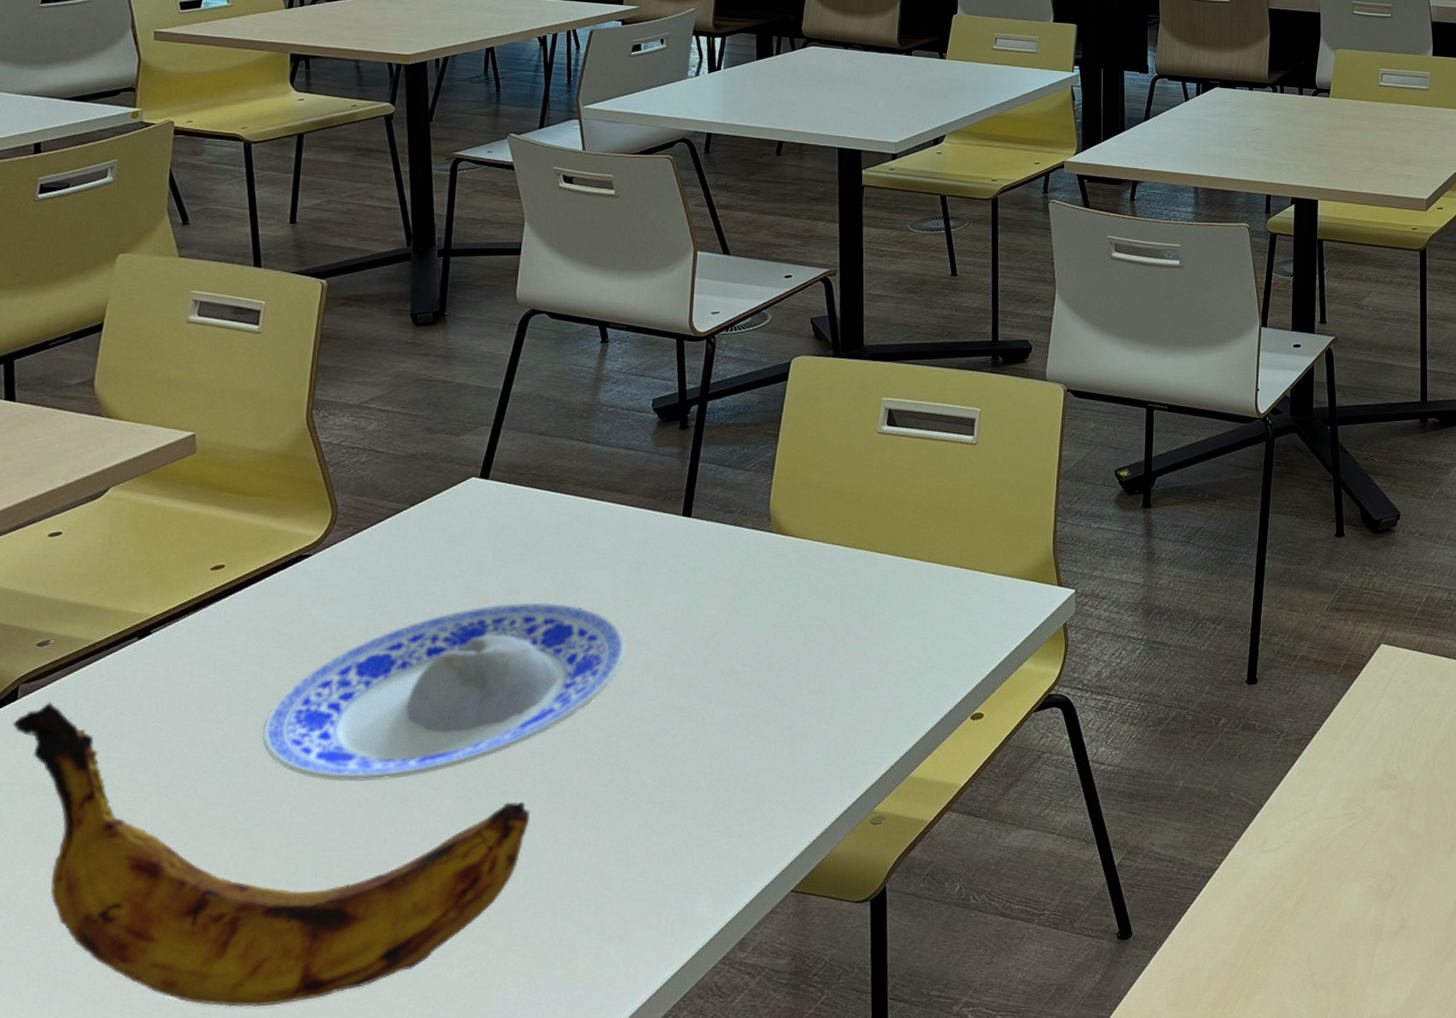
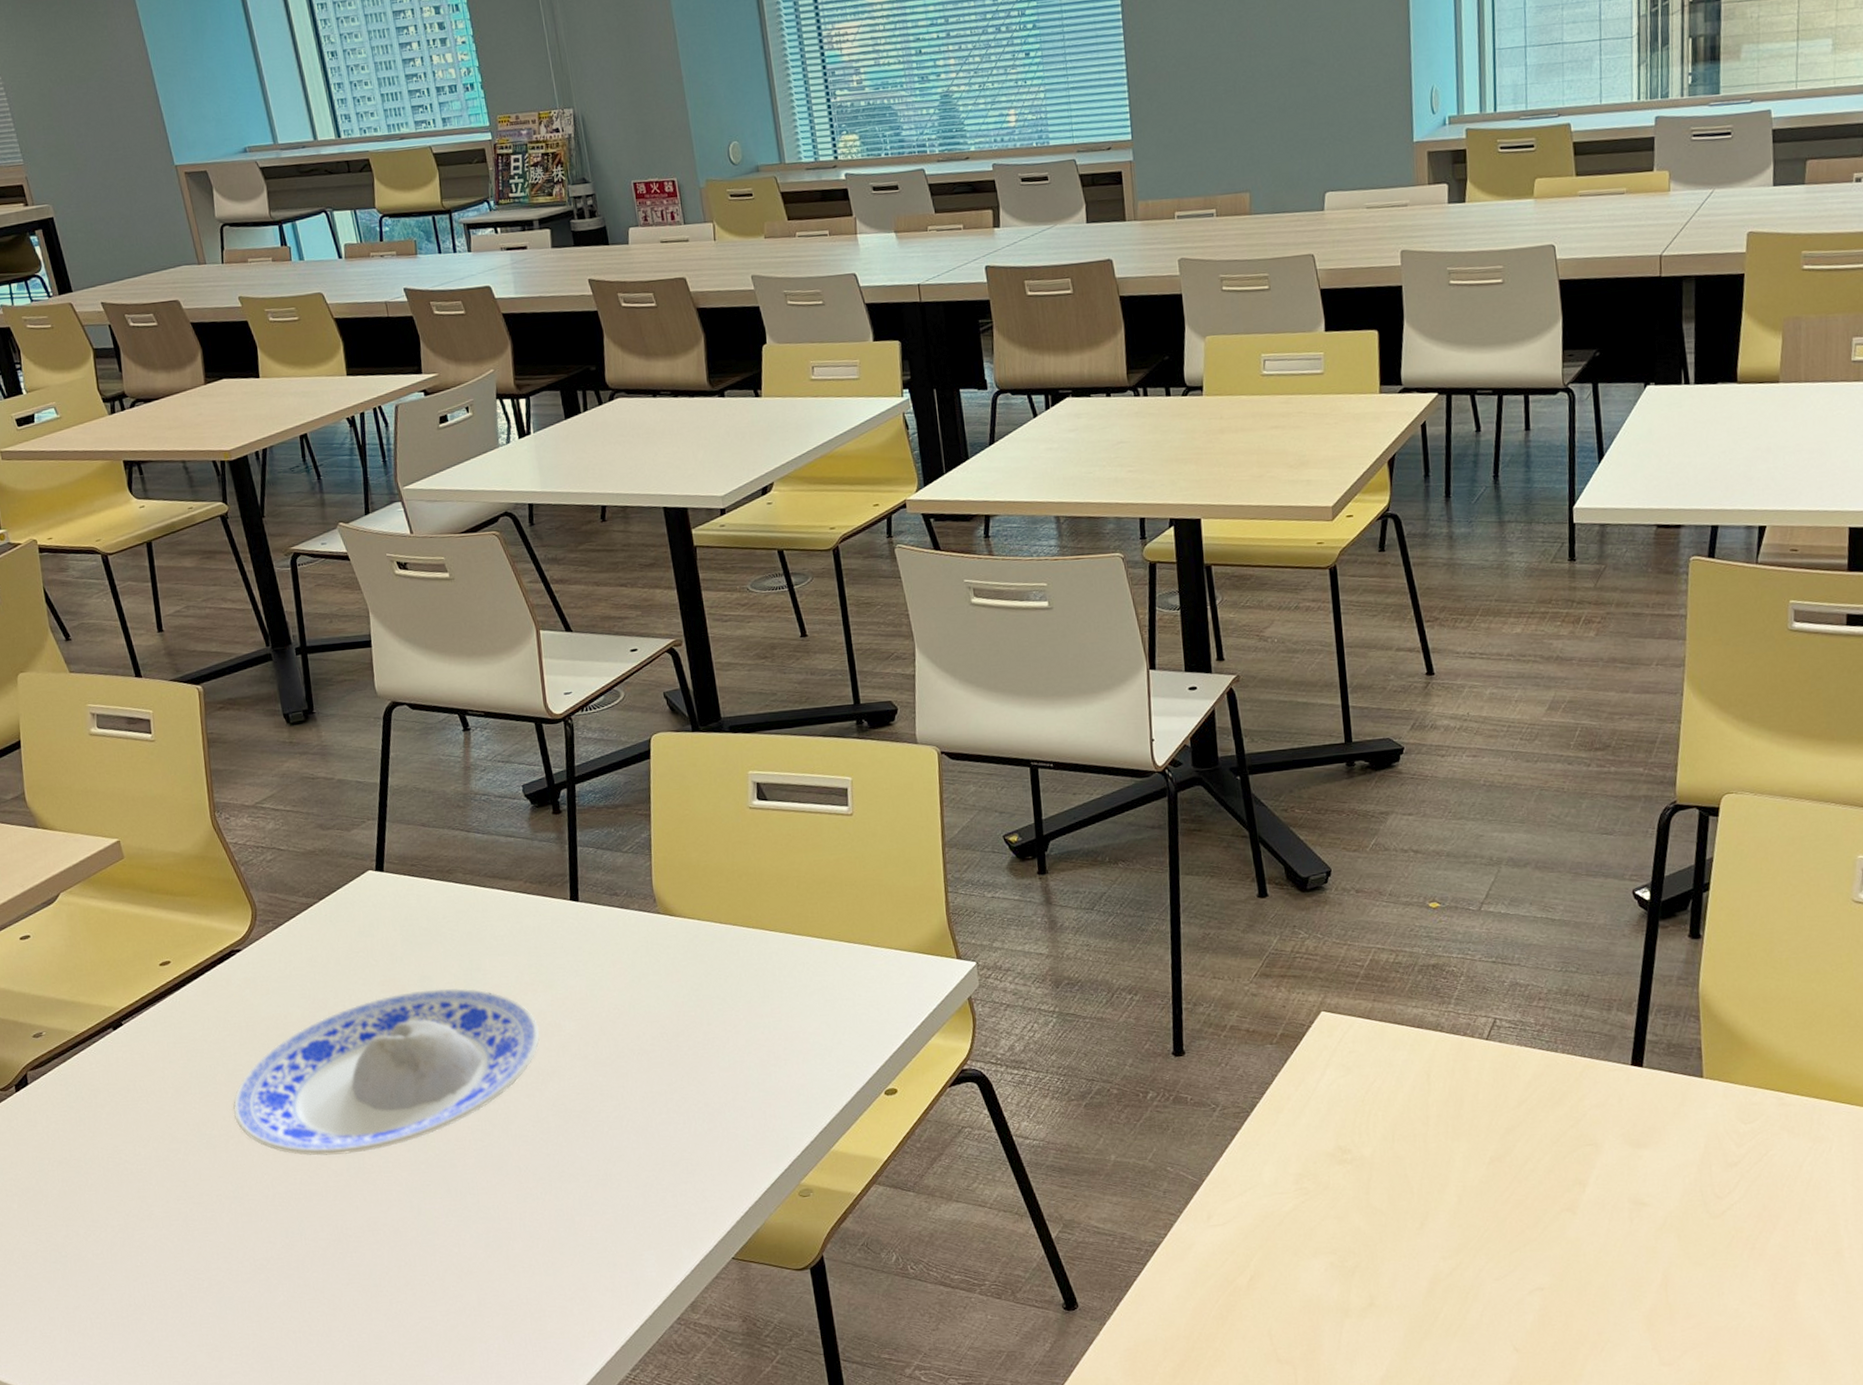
banana: present [12,702,531,1007] -> none [29,1086,481,1350]

